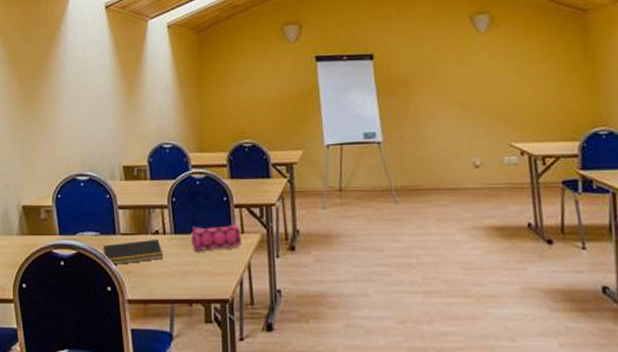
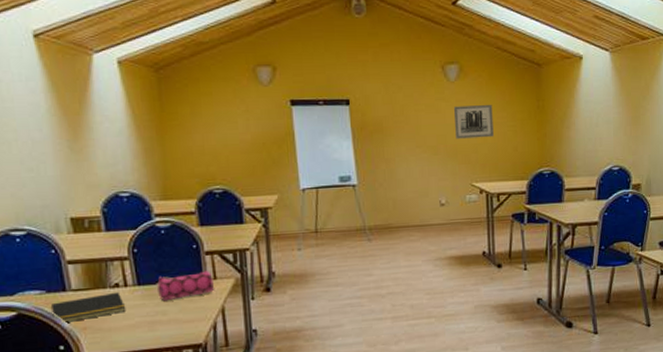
wall art: none [485,56,534,94] -> present [453,105,494,139]

